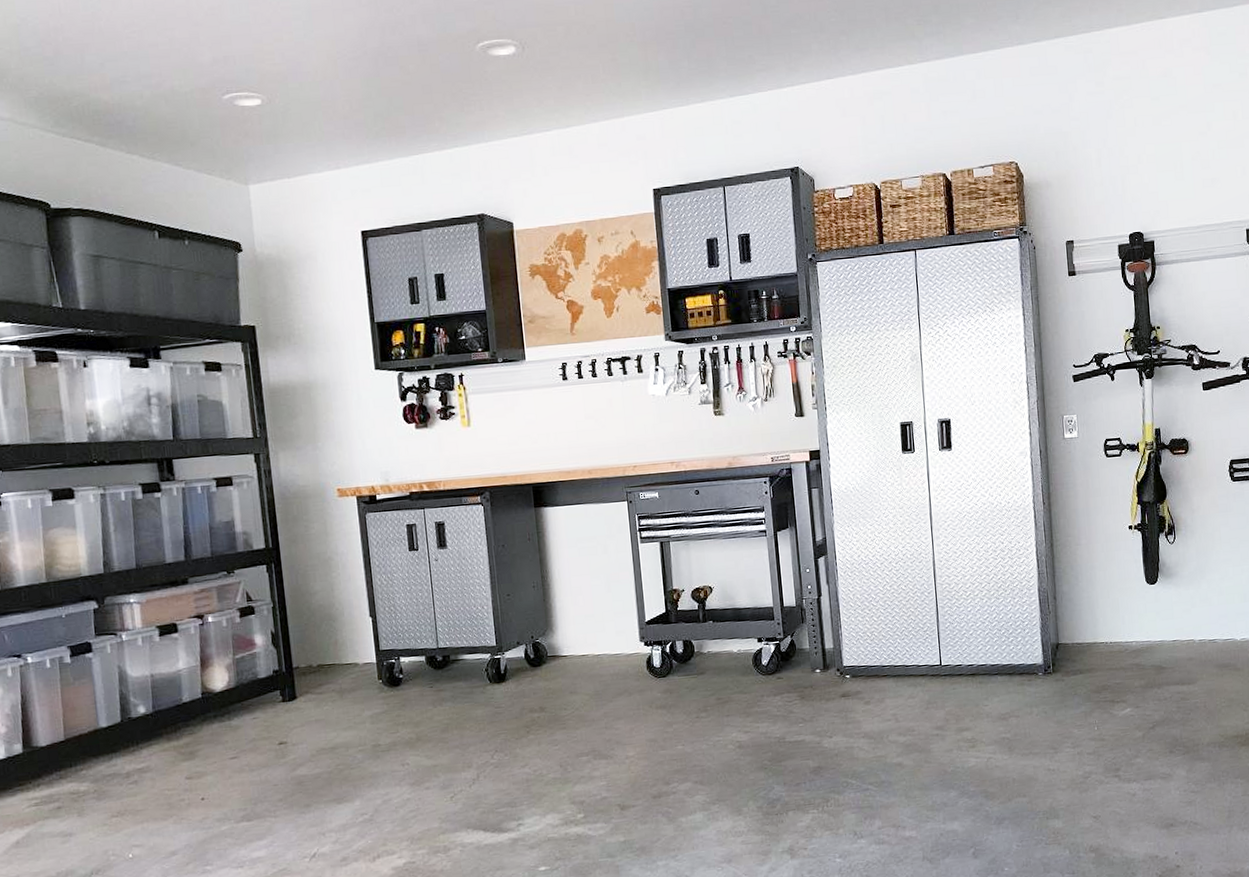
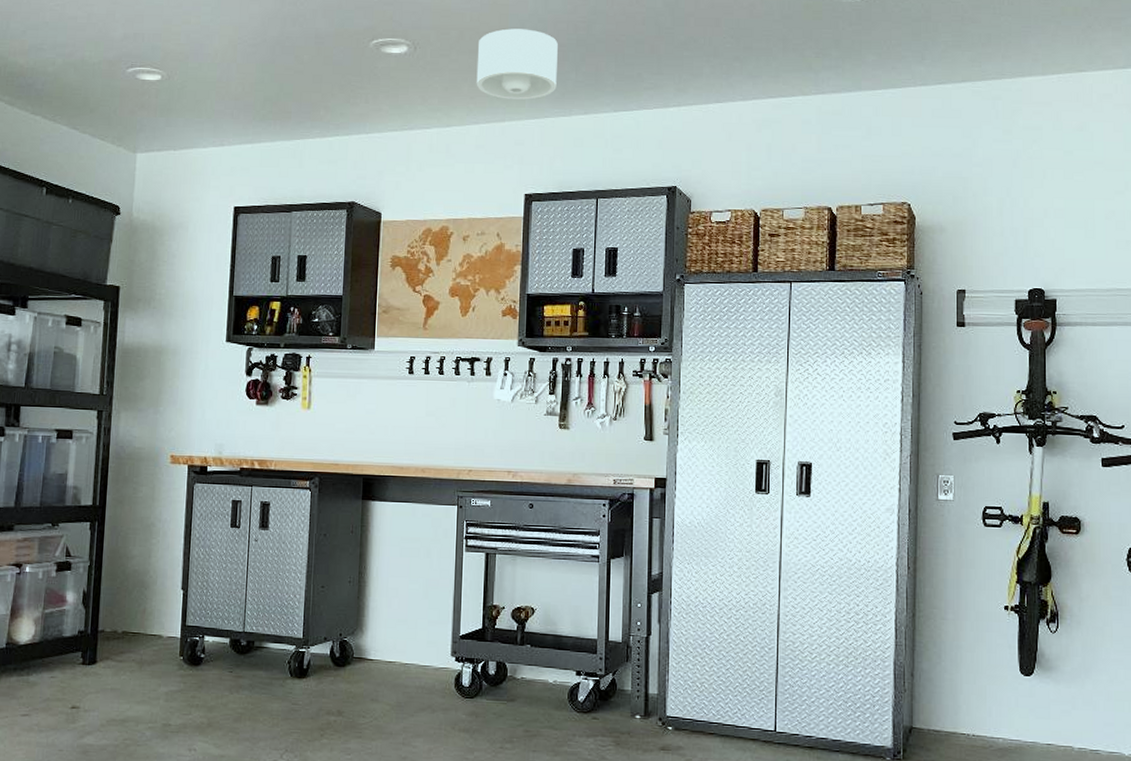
ceiling light: none [587,18,671,94] -> present [476,28,558,100]

